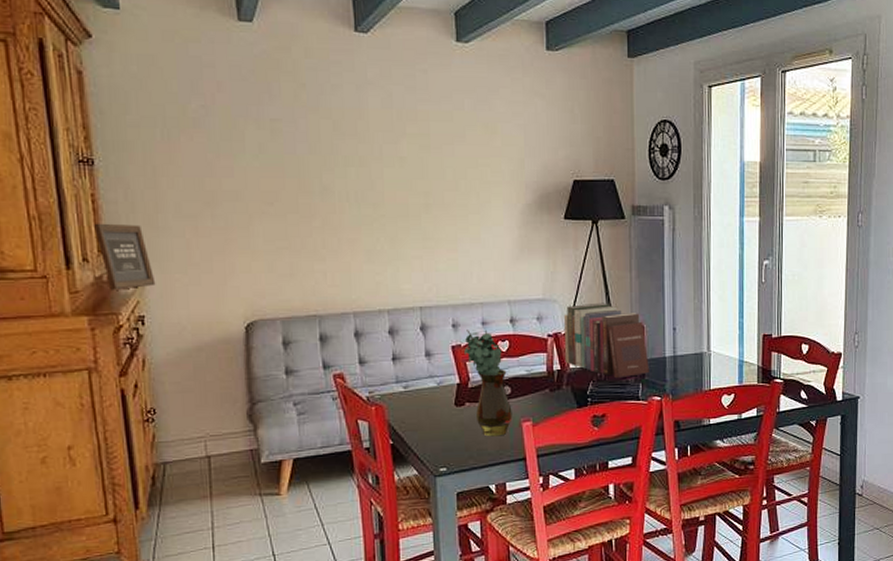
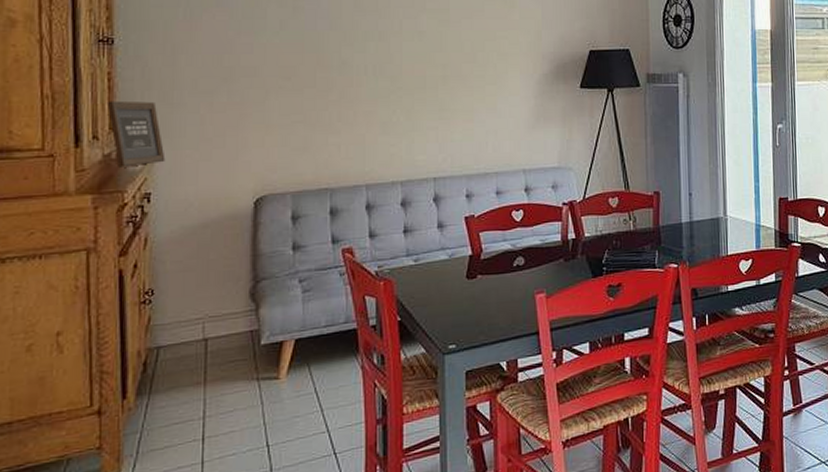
vase: present [464,329,513,437] -> none [478,199,526,310]
books: present [564,302,649,379] -> none [580,169,666,247]

